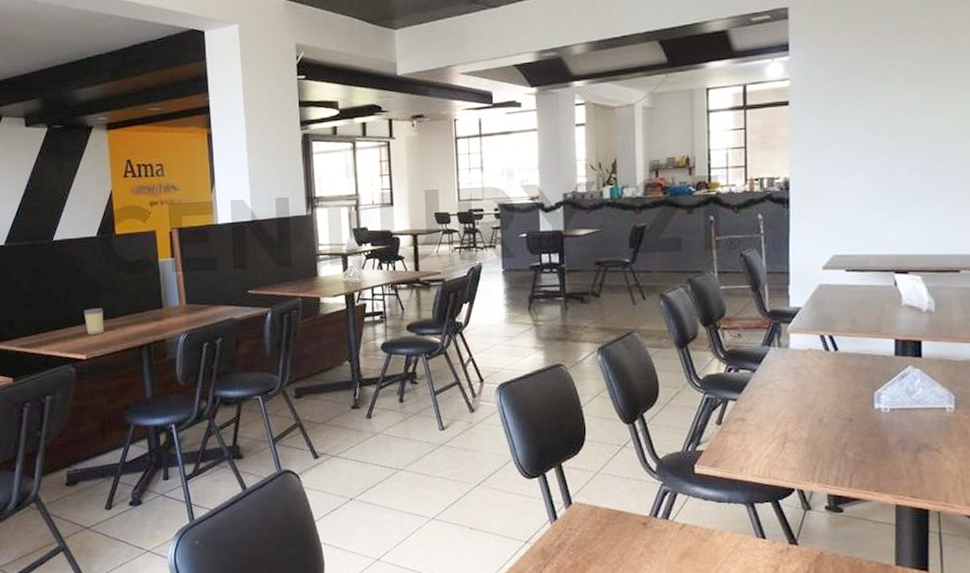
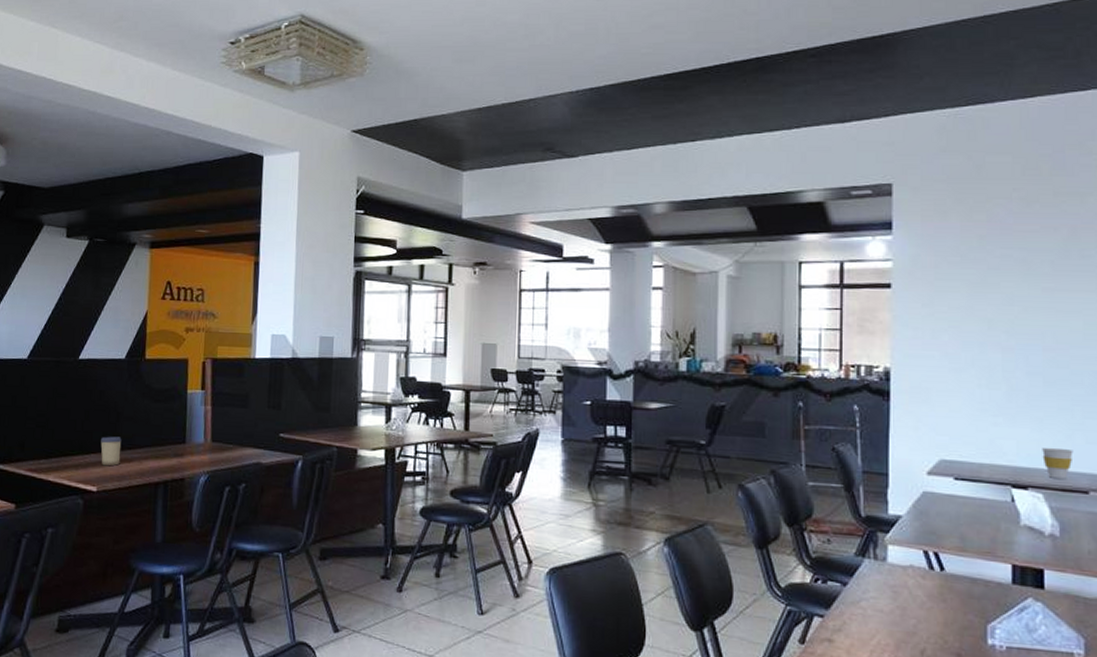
cup: none [921,234,947,262] -> present [1042,447,1073,479]

